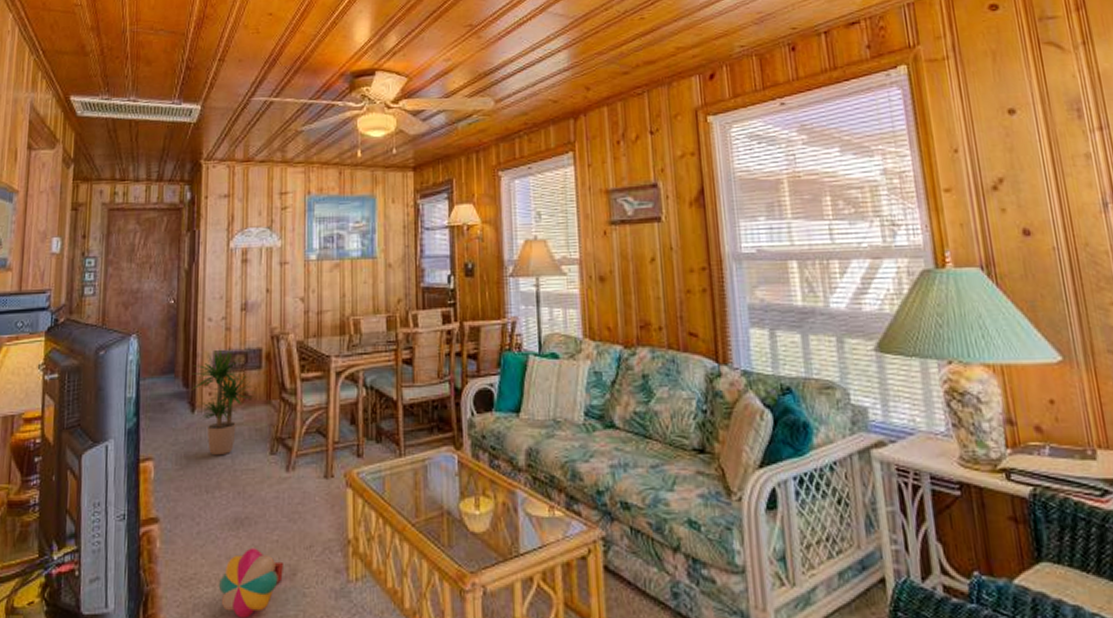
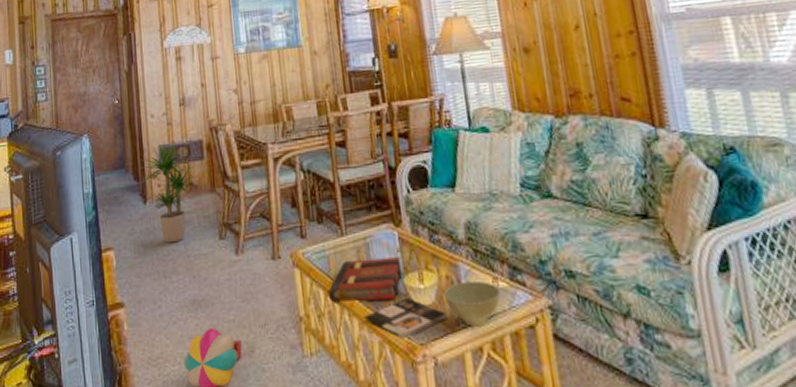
book: none [380,481,459,526] -> present [328,257,403,303]
magazine: none [406,524,501,570] -> present [356,298,448,343]
bowl: none [498,508,556,556] -> present [443,280,501,327]

